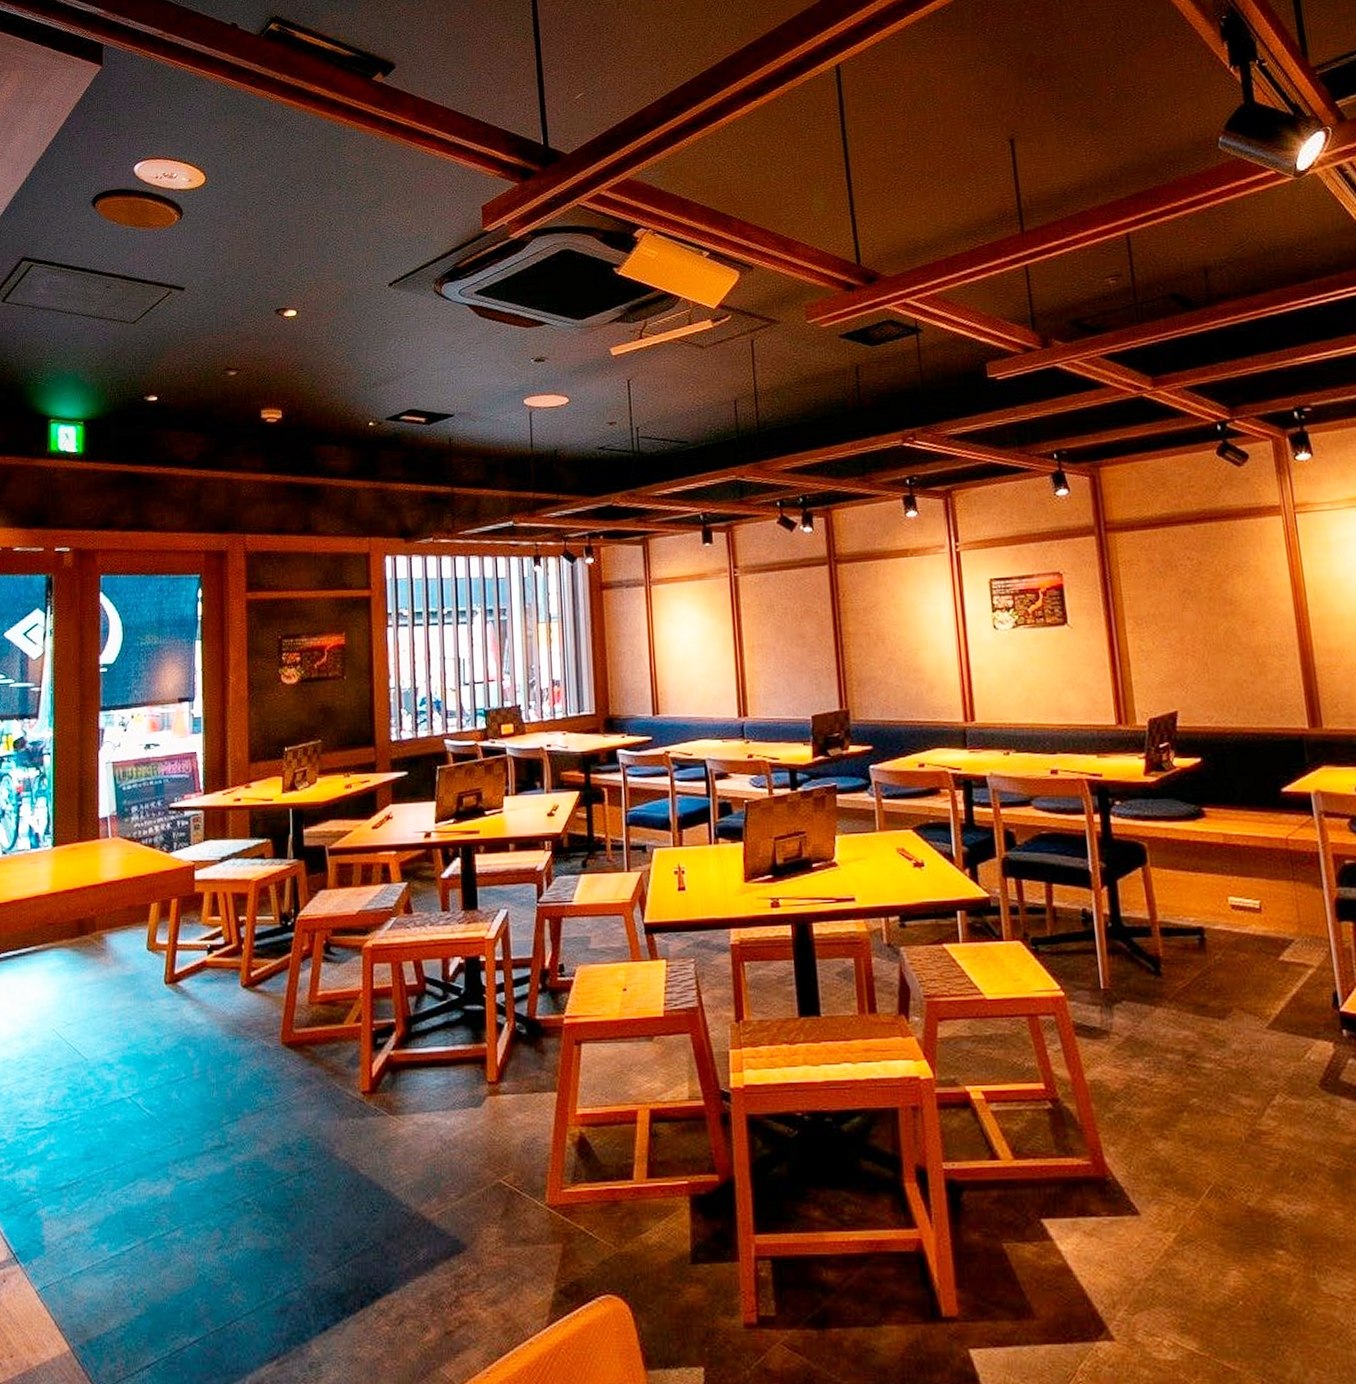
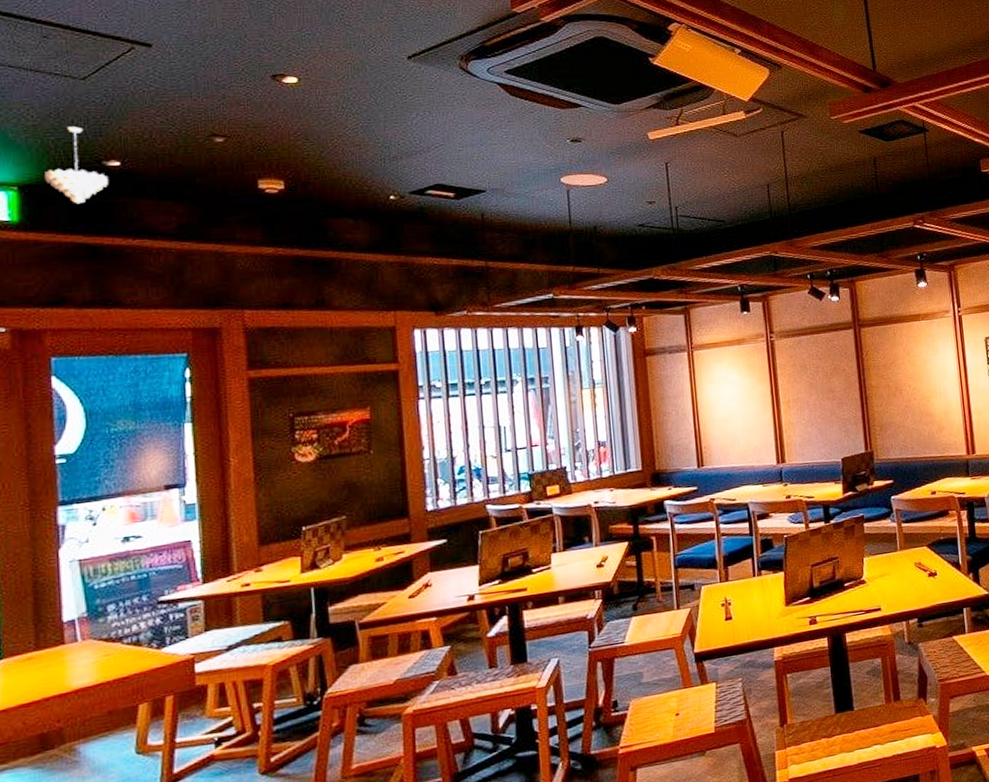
pendant light: none [103,366,147,436] -> present [45,126,108,204]

